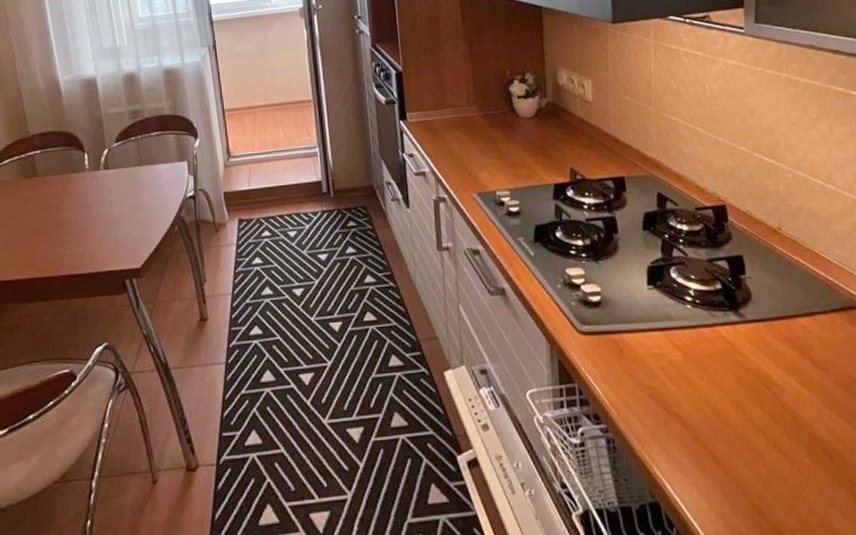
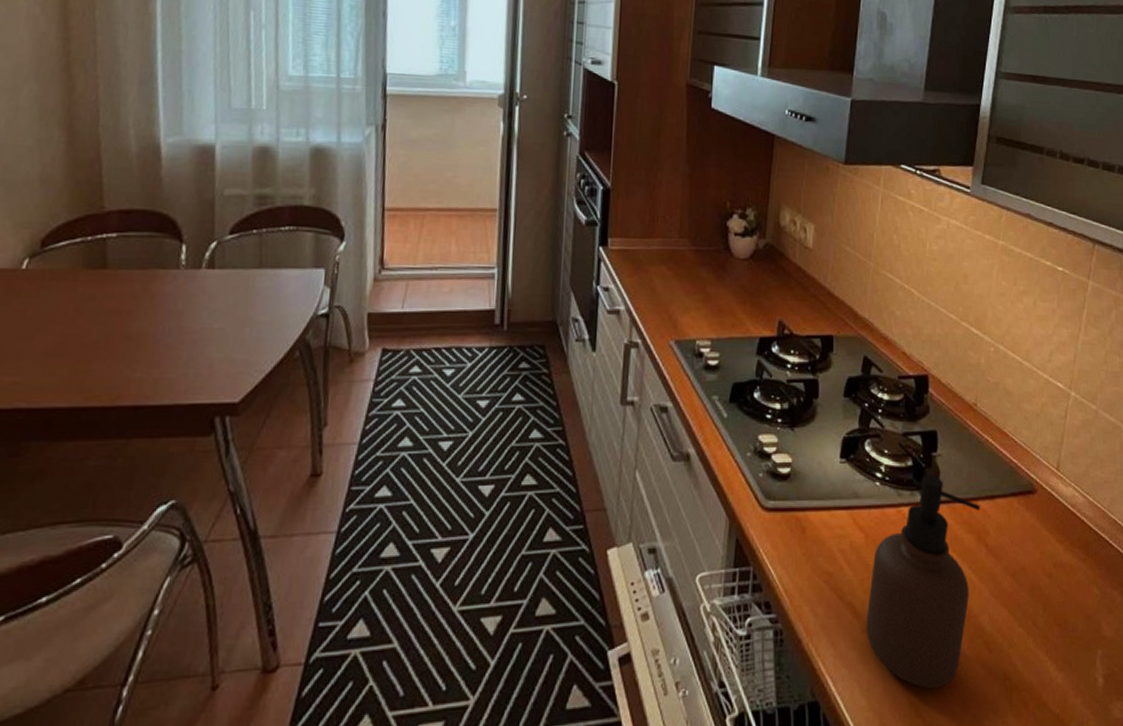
soap dispenser: none [694,295,801,492] -> present [865,474,980,688]

